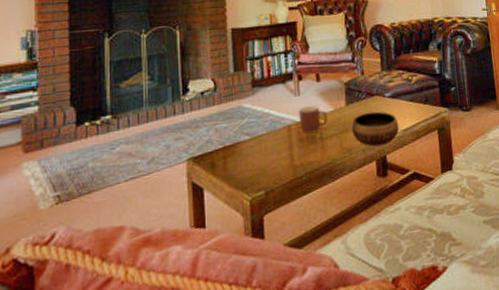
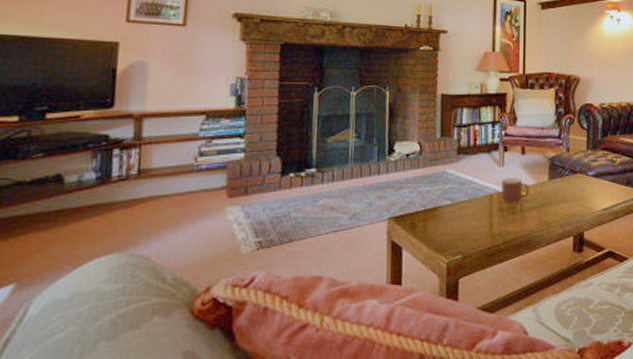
bowl: present [351,111,399,147] -> none [552,189,599,223]

